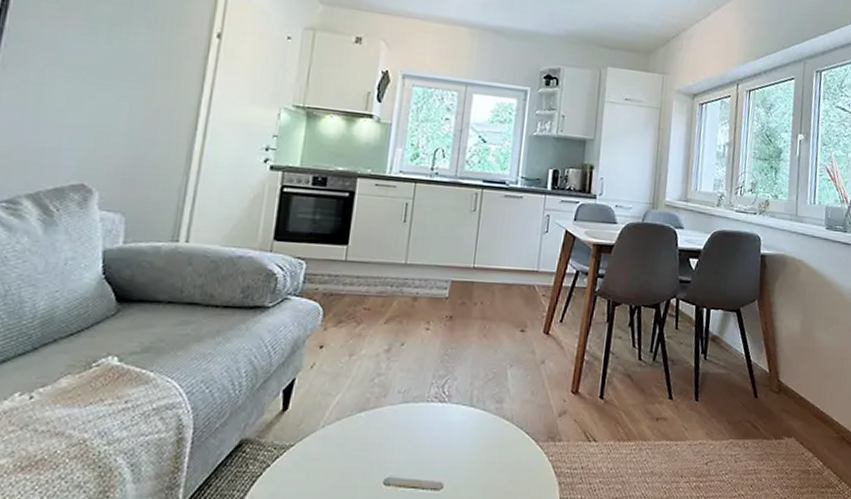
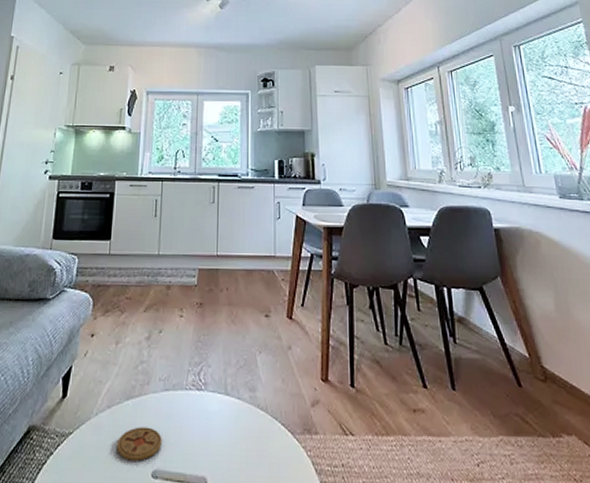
coaster: none [345,438,397,470] -> present [117,427,162,461]

